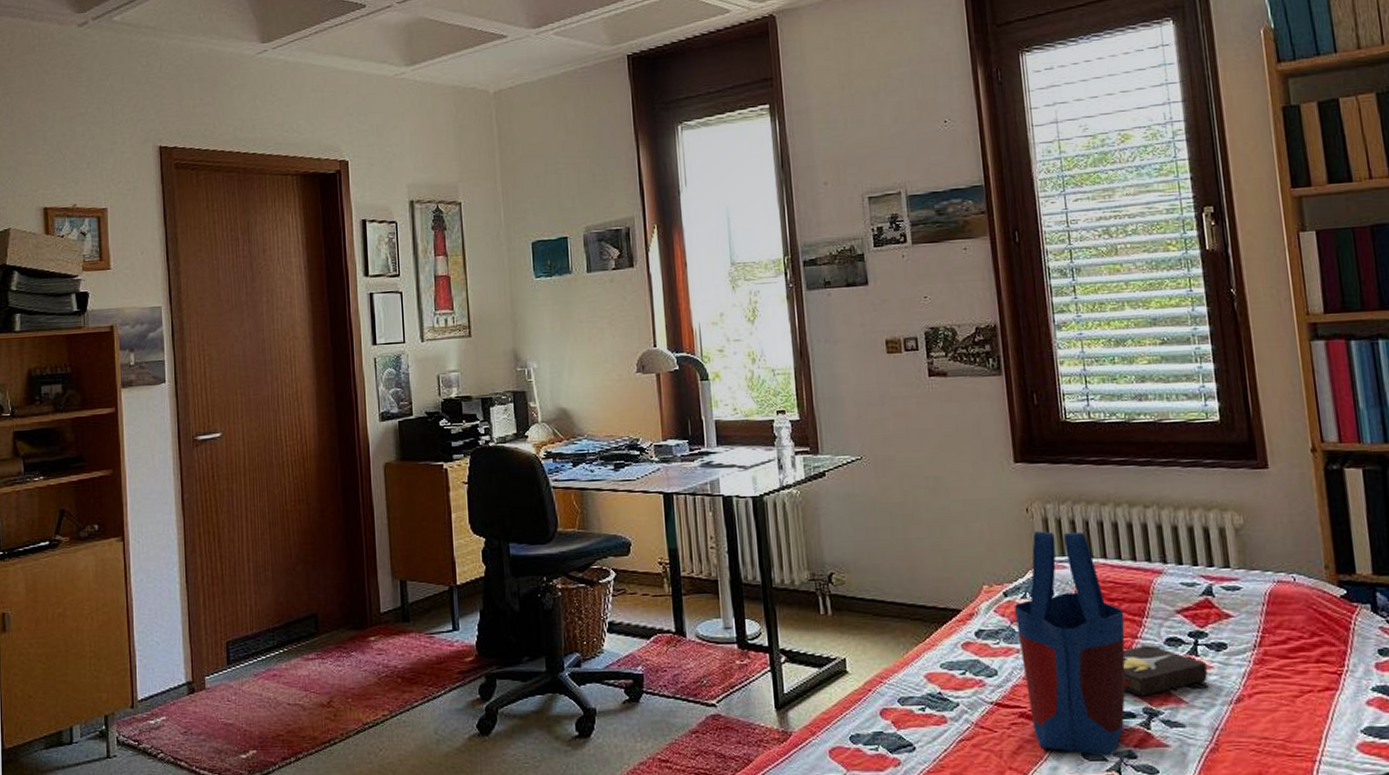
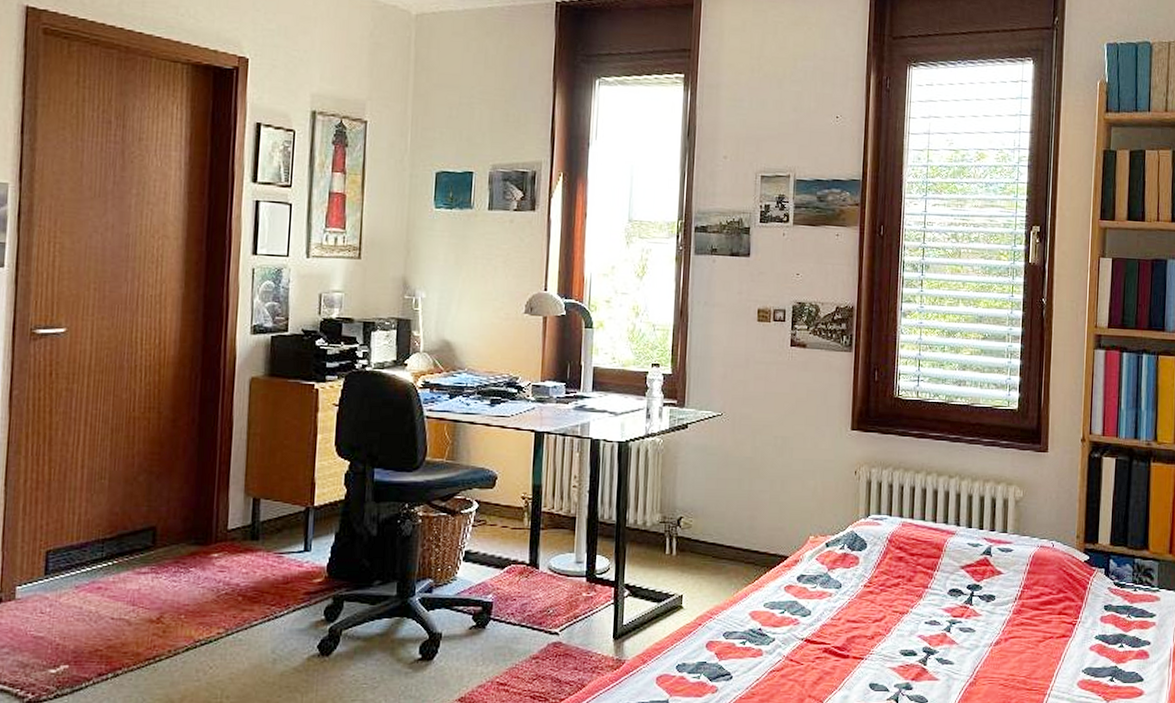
tote bag: present [1013,531,1126,756] -> none [832,492,920,687]
hardback book: present [1122,644,1207,697] -> none [911,593,977,638]

